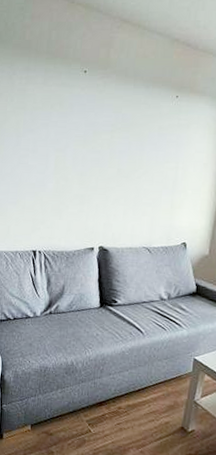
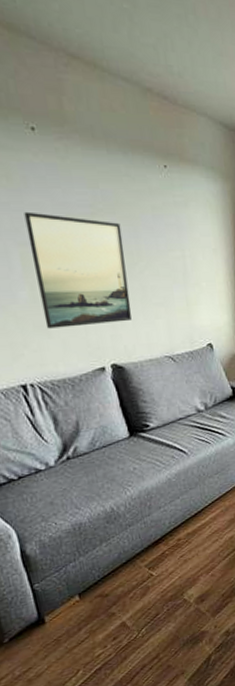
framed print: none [60,128,131,215] -> present [24,211,132,329]

